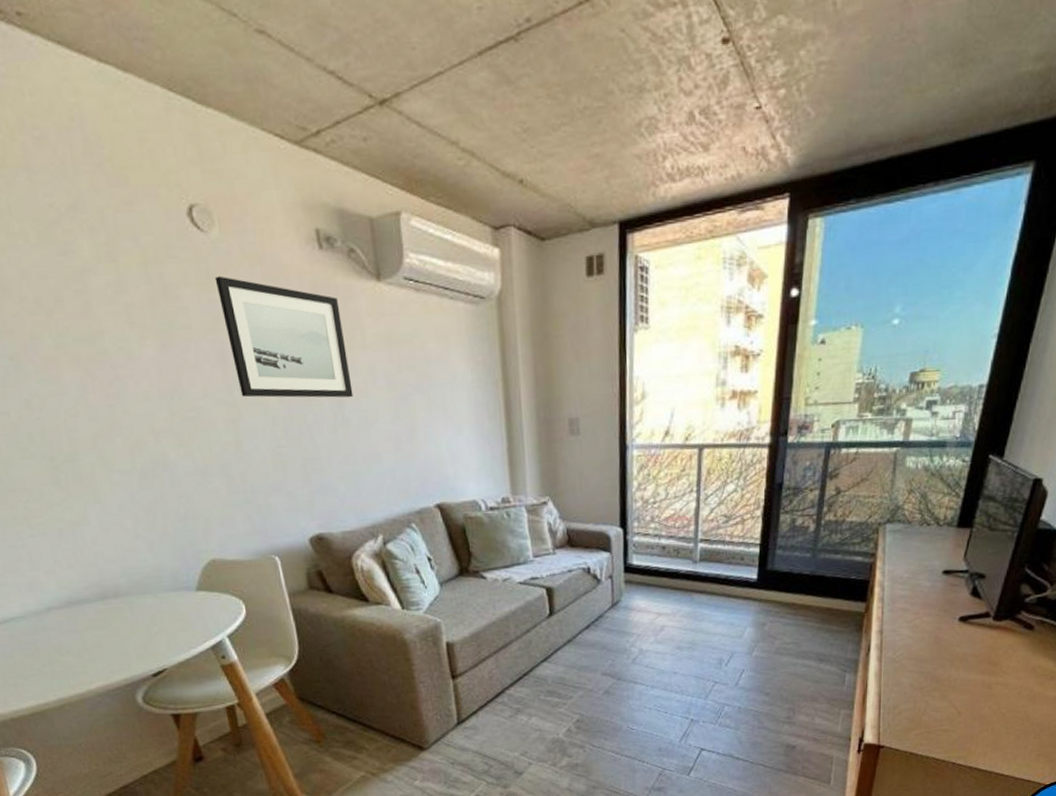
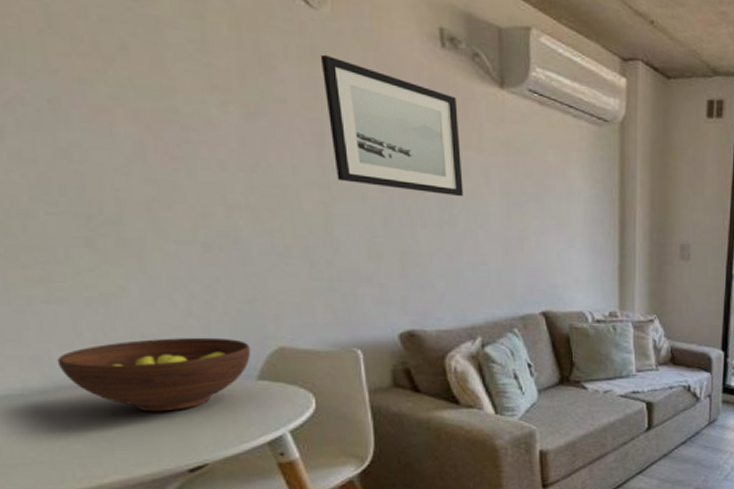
fruit bowl: none [44,555,189,626] -> present [57,337,251,412]

